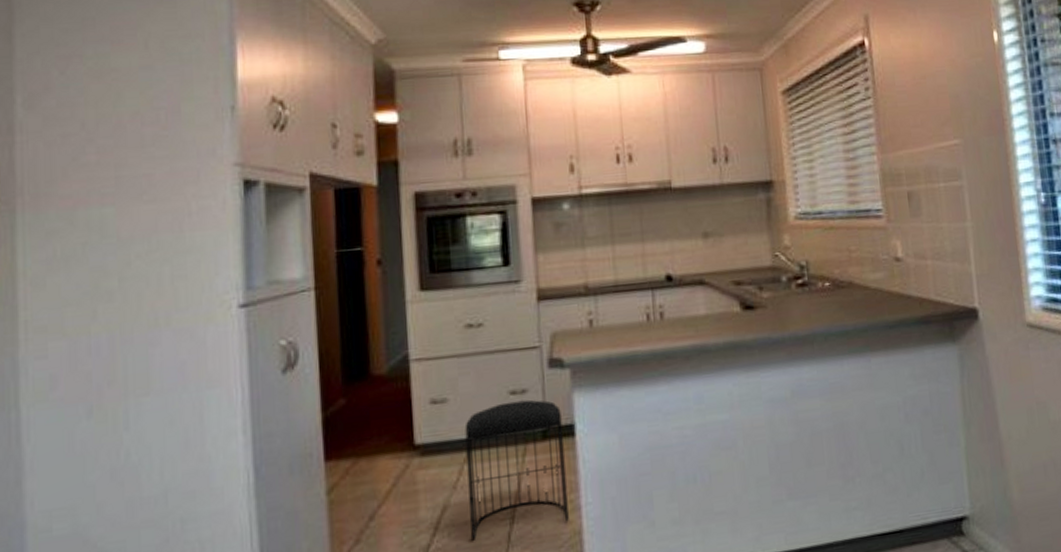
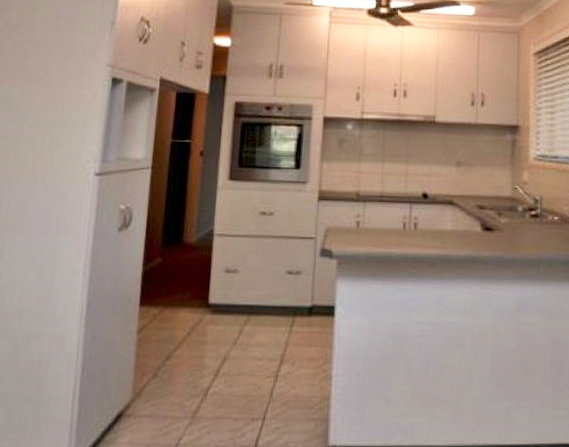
stool: present [464,399,569,541] -> none [242,280,326,390]

